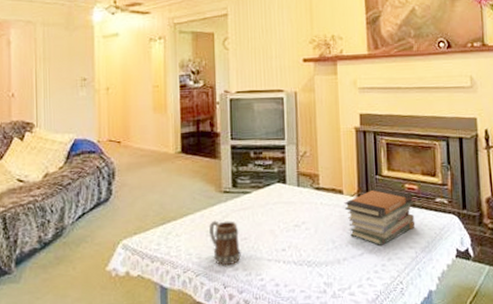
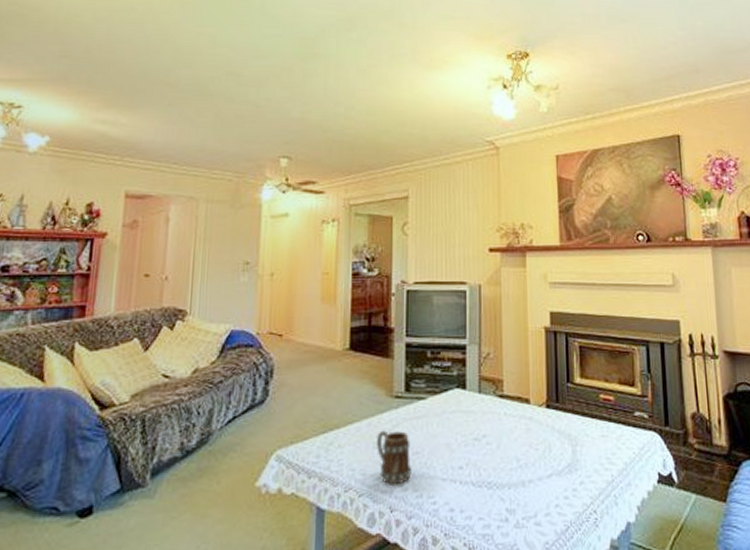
book stack: present [344,188,416,246] -> none [531,397,612,466]

